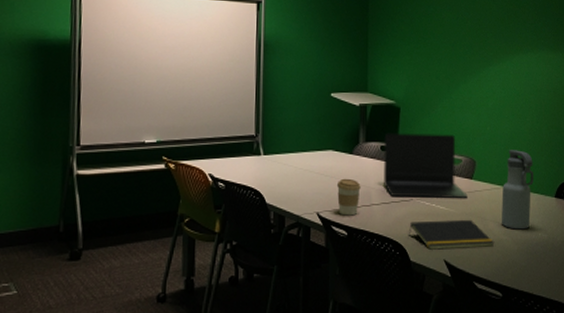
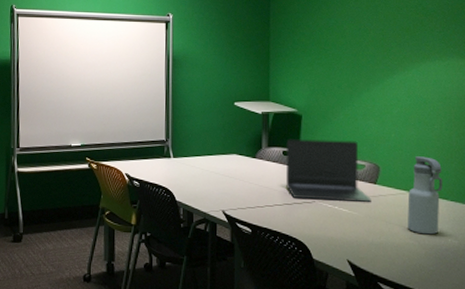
coffee cup: present [336,178,361,216] -> none [240,180,264,215]
notepad: present [409,219,495,250] -> none [312,222,401,250]

